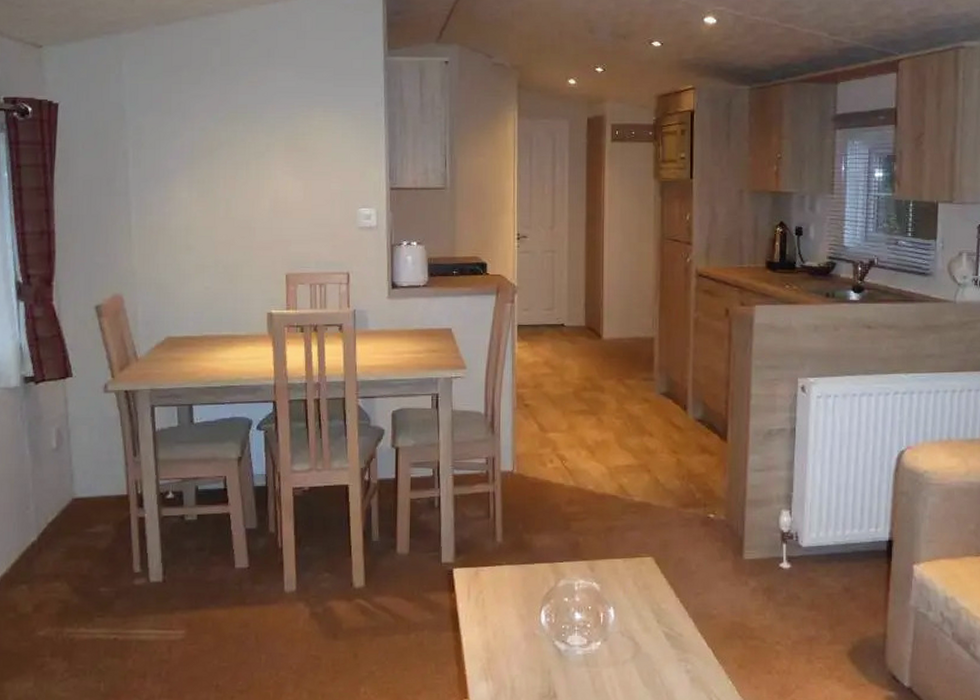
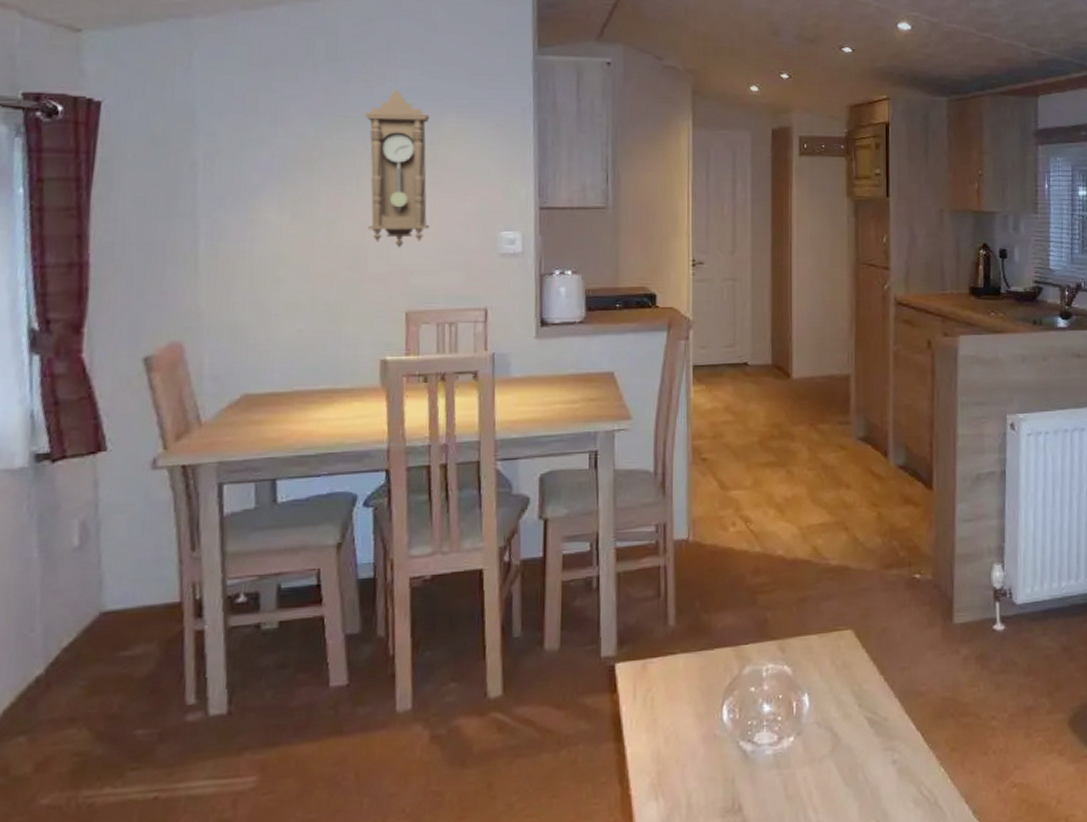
pendulum clock: none [251,88,303,221] -> present [364,89,430,248]

